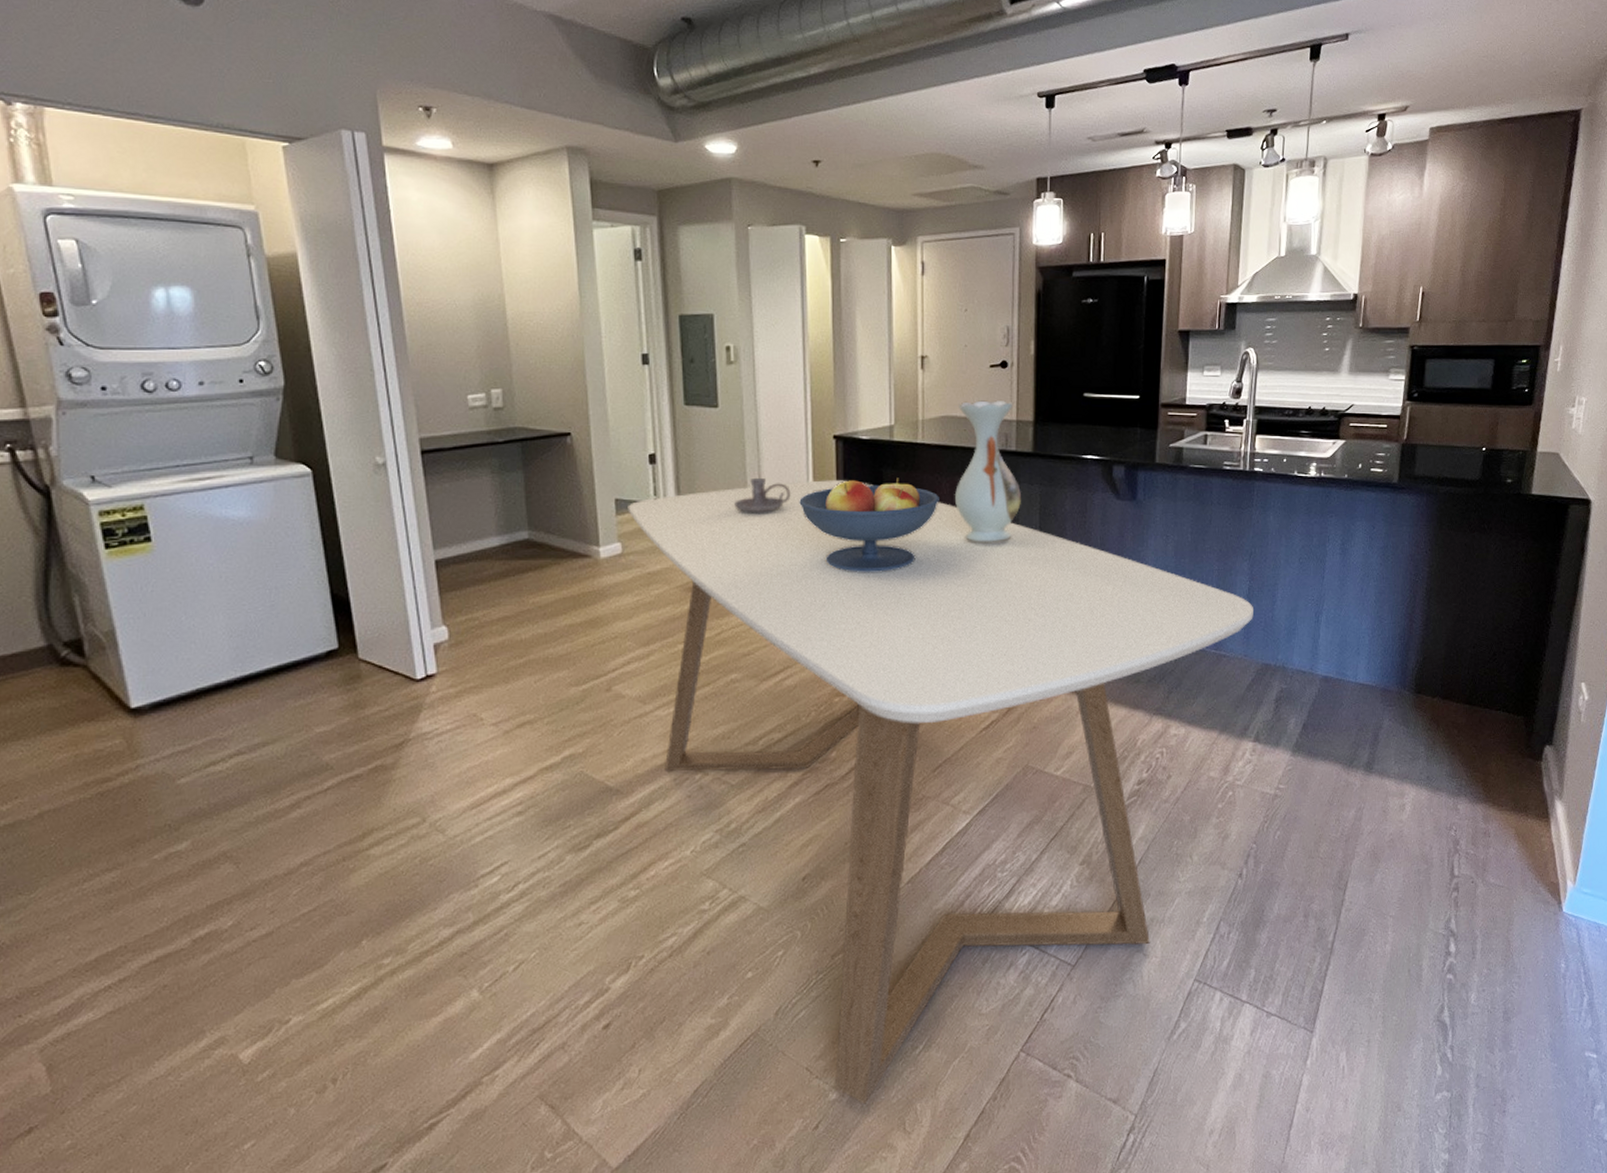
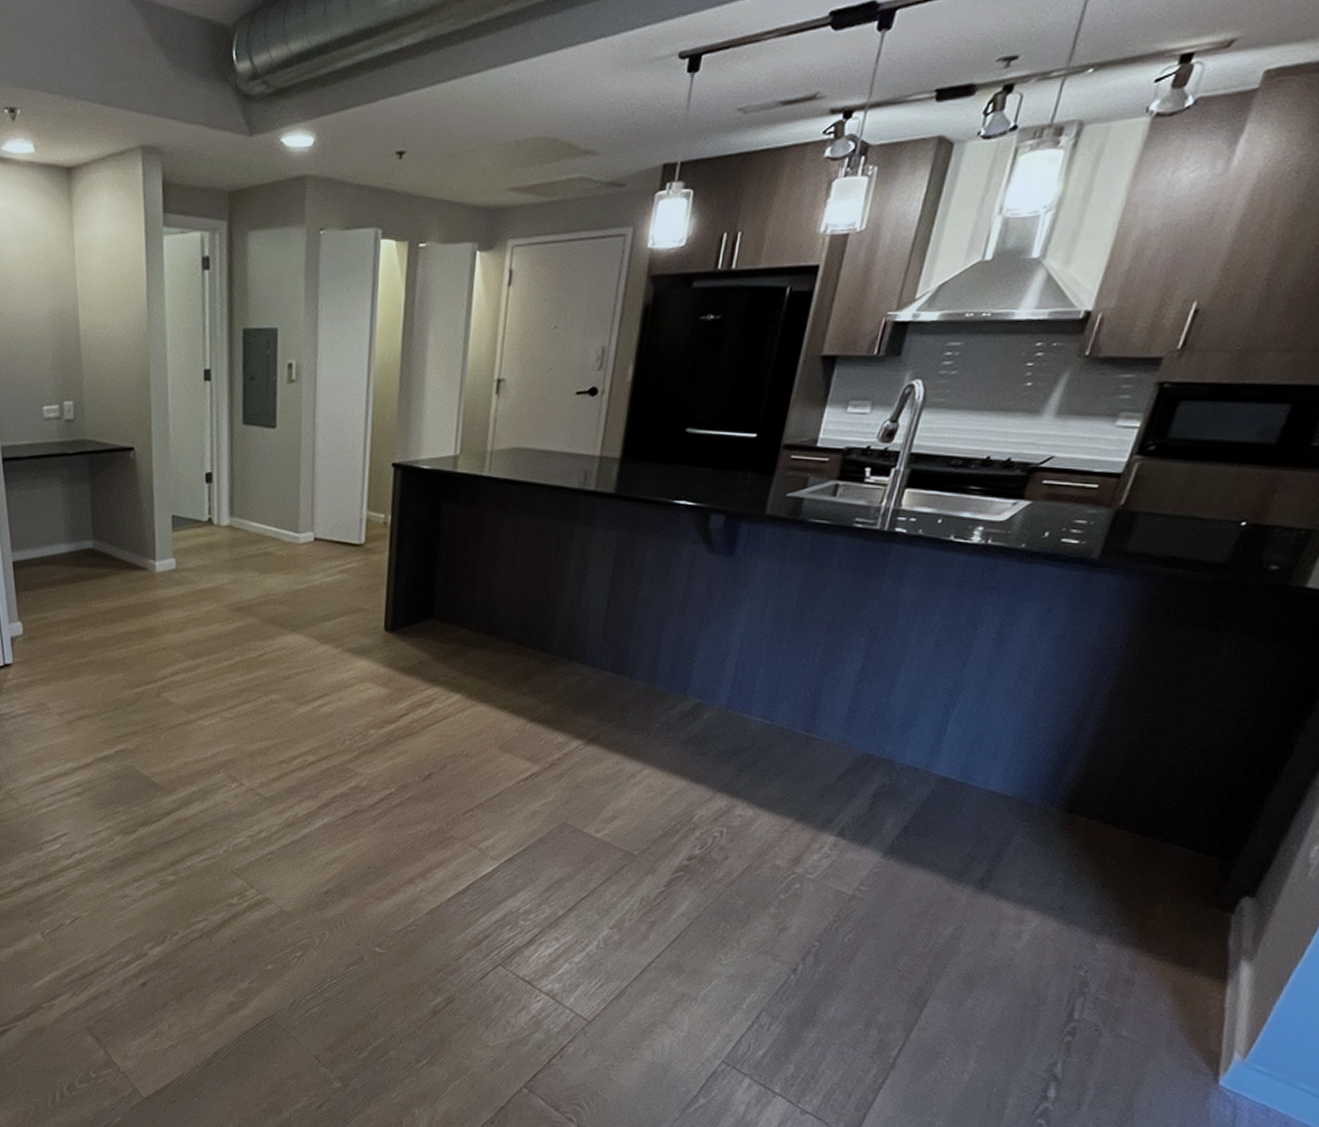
dining table: present [628,480,1253,1104] -> none [183,509,864,1098]
candle holder: present [734,477,791,513] -> none [285,502,343,540]
fruit bowl: present [799,478,941,572] -> none [350,511,502,610]
vase: present [954,400,1021,545] -> none [518,431,599,592]

